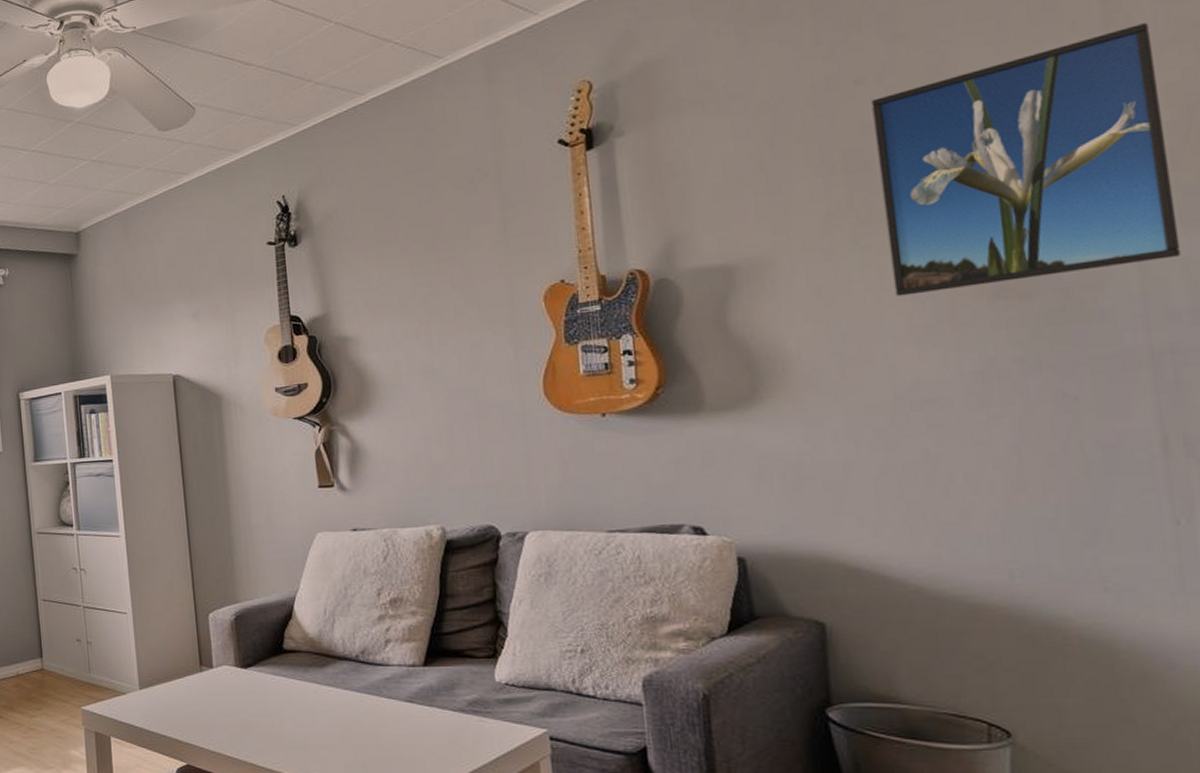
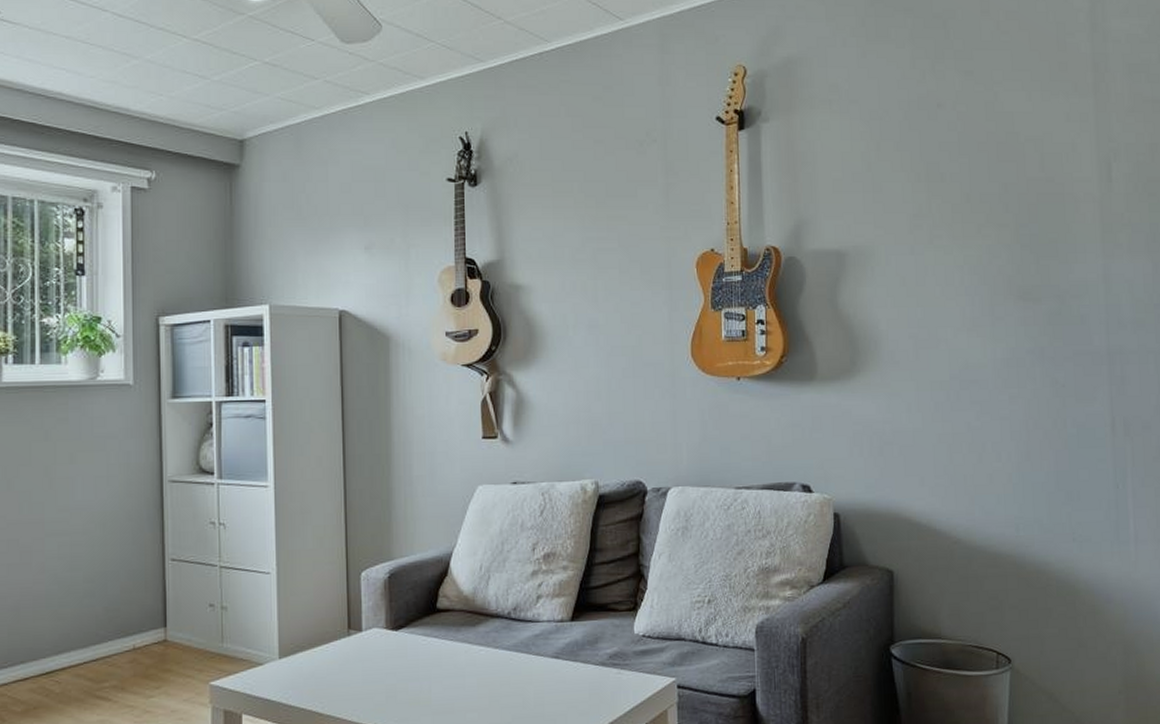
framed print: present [871,23,1182,296] -> none [947,94,1129,291]

